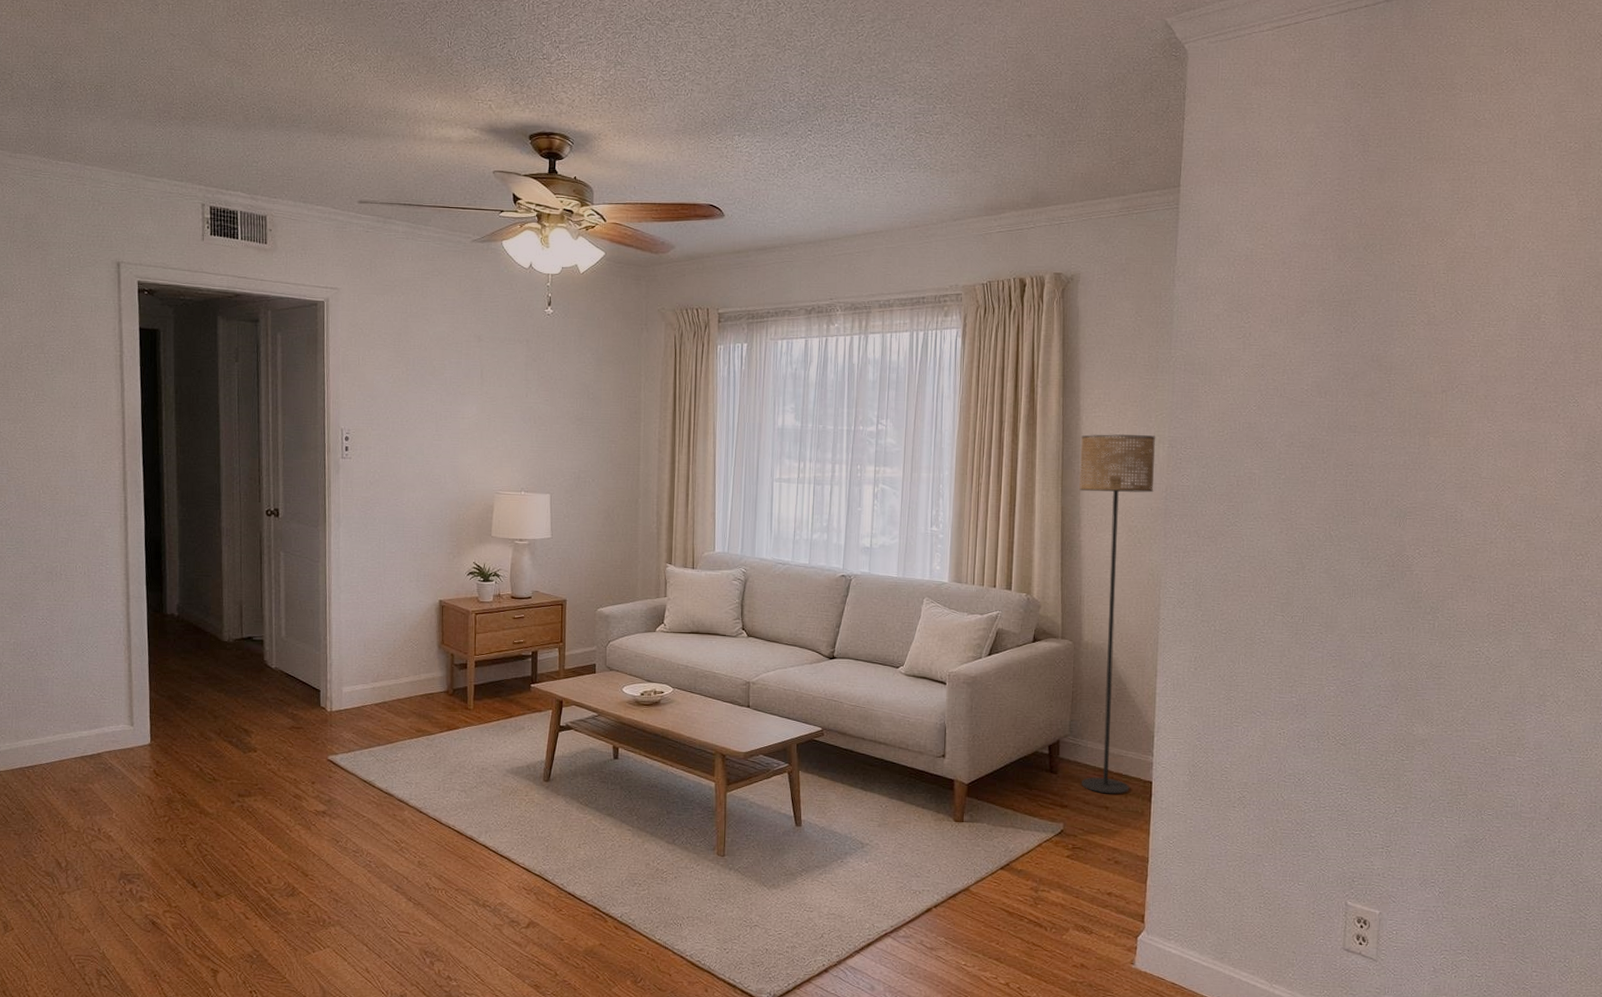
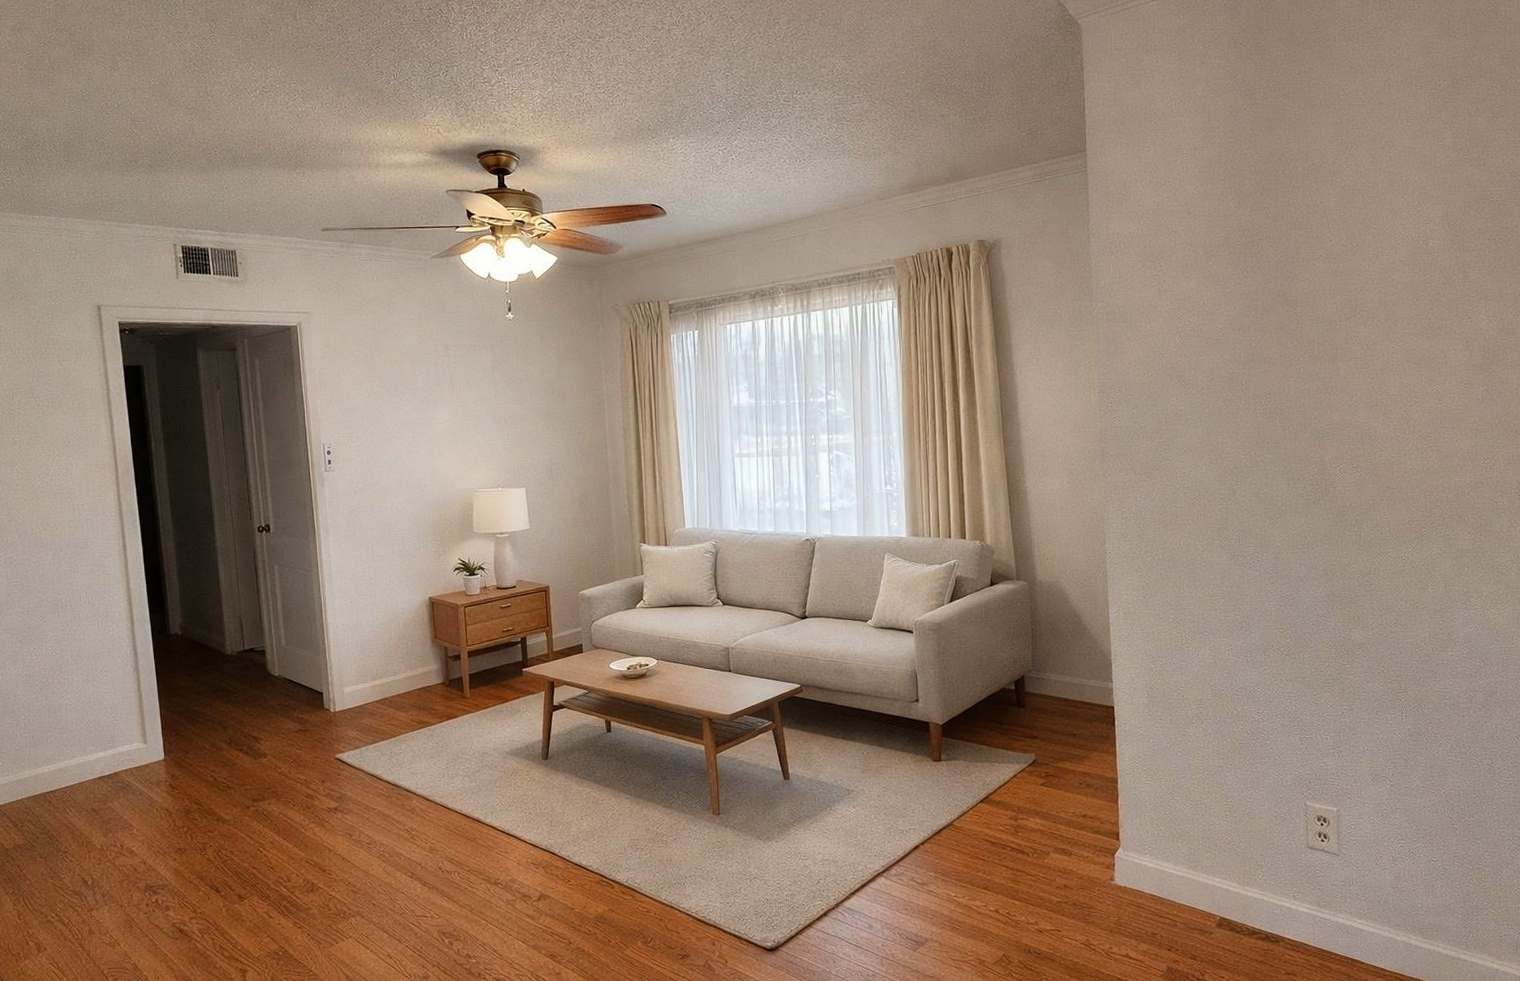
floor lamp: present [1079,433,1156,795] -> none [1017,383,1094,722]

